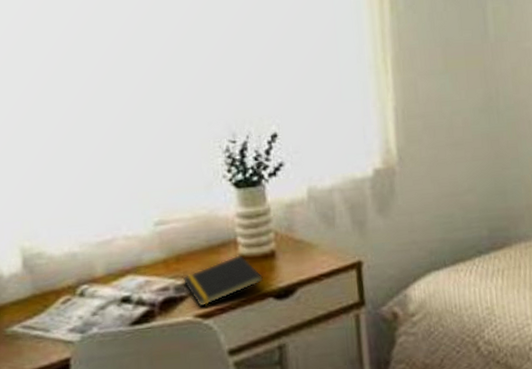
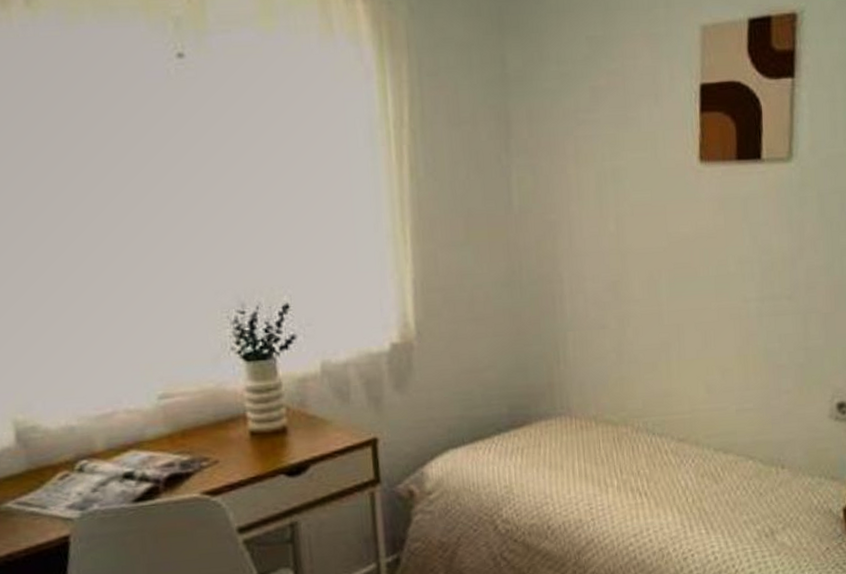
notepad: present [182,255,264,307] -> none [189,430,275,484]

